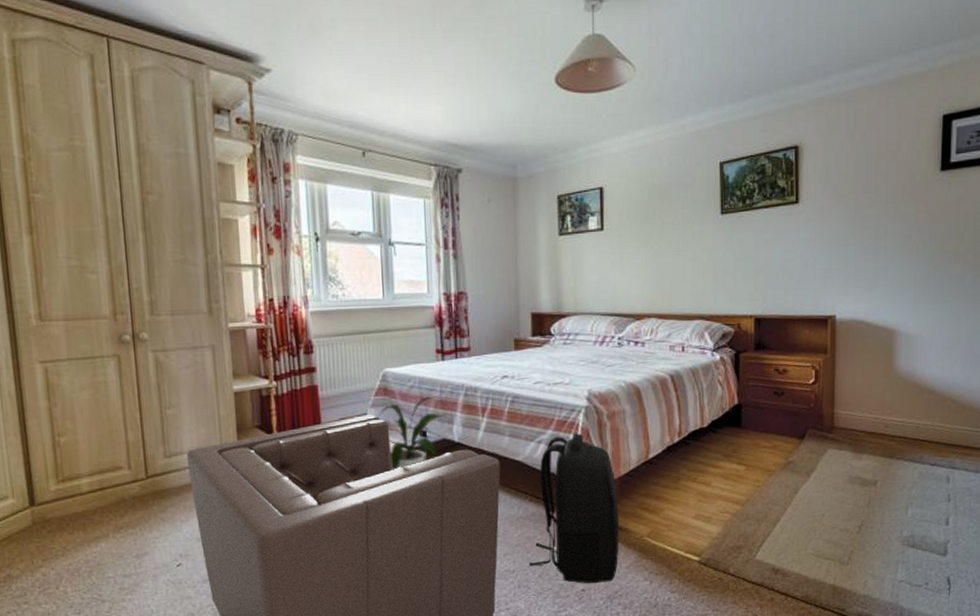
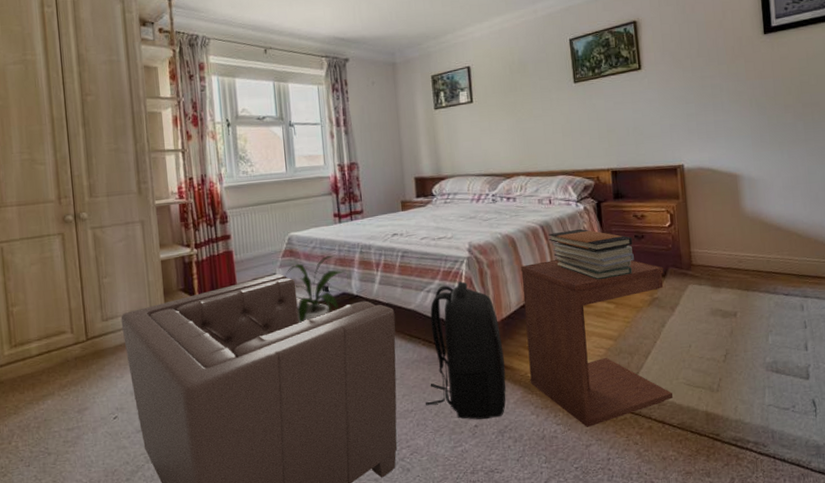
side table: none [645,415,802,596] -> present [521,260,674,427]
book stack: none [678,381,771,439] -> present [548,228,634,280]

